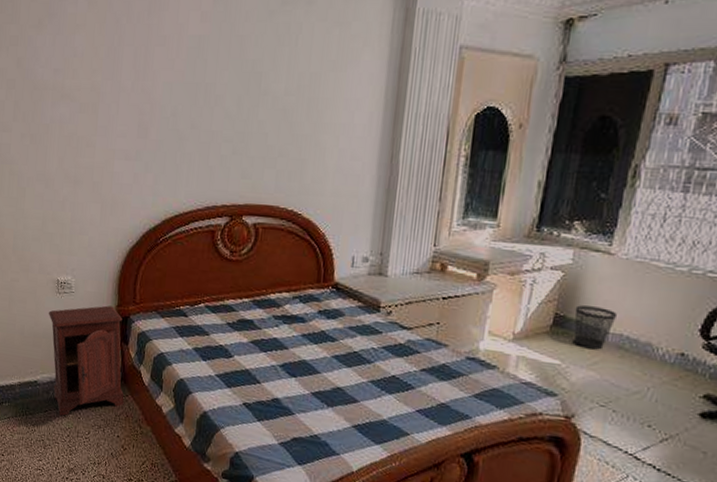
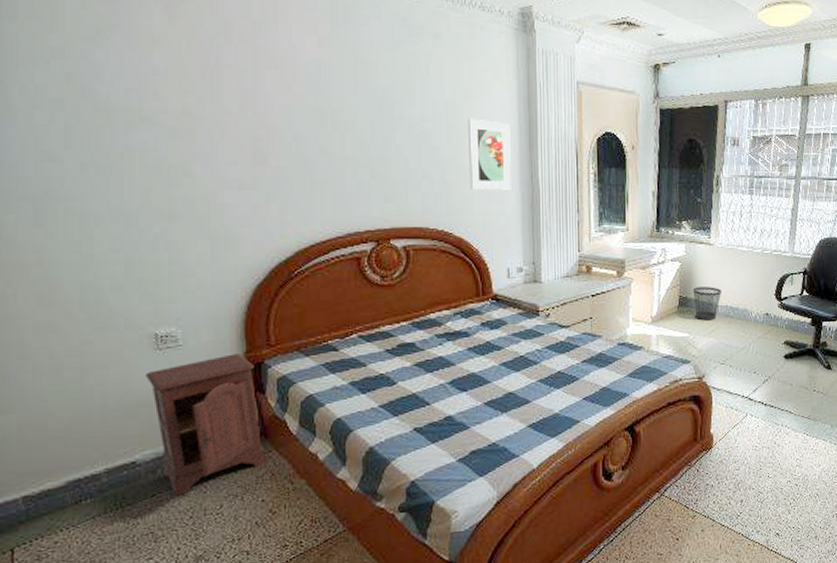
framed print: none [324,91,375,171] -> present [467,118,511,190]

